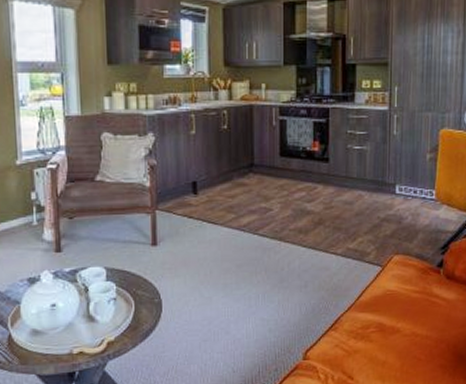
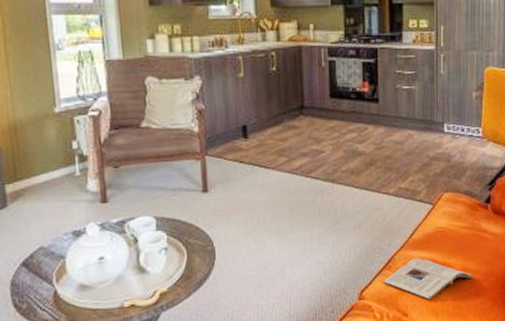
magazine: none [328,320,423,364] -> present [383,258,474,300]

